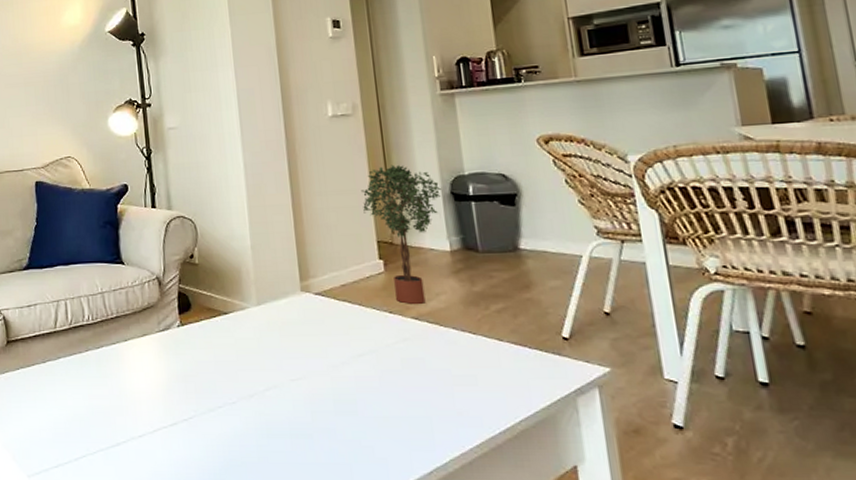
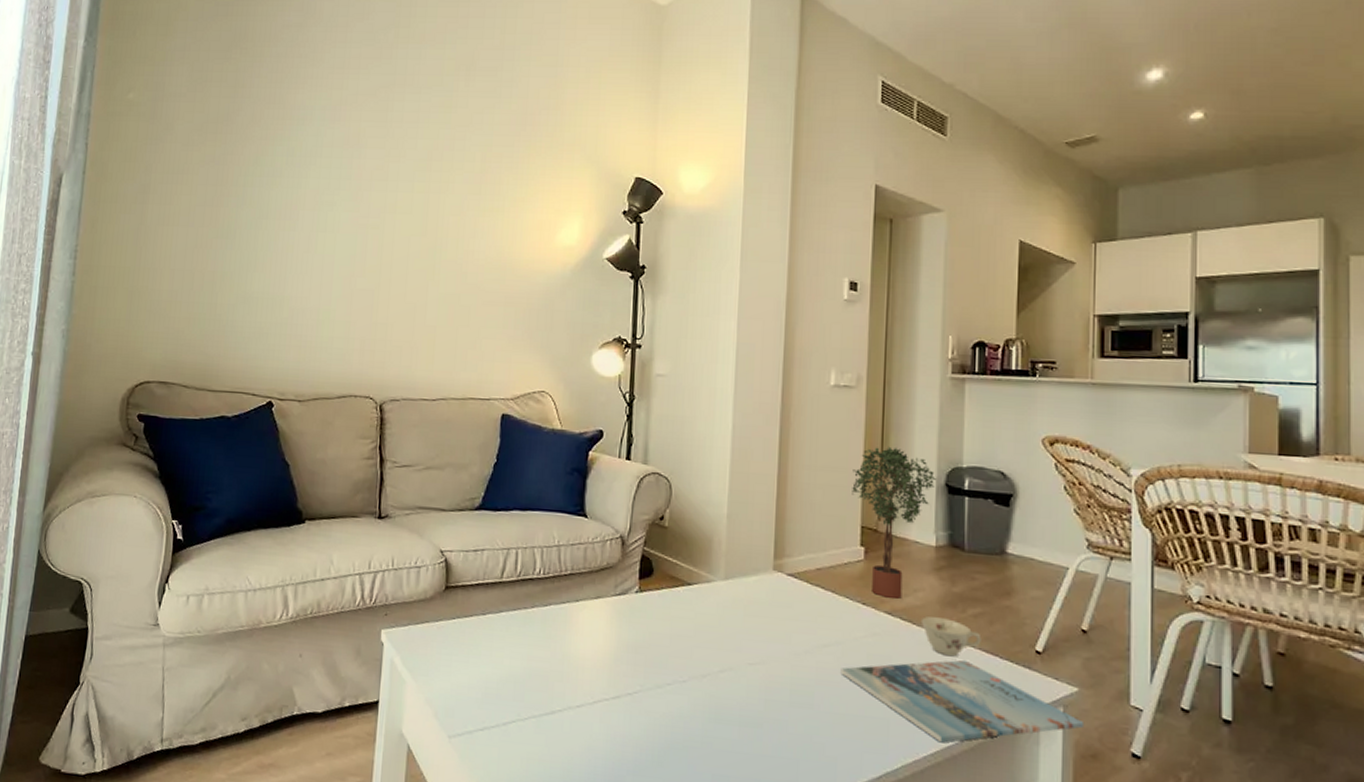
magazine: none [378,353,623,434] -> present [841,659,1085,743]
teacup: none [447,317,509,352] -> present [920,616,982,657]

